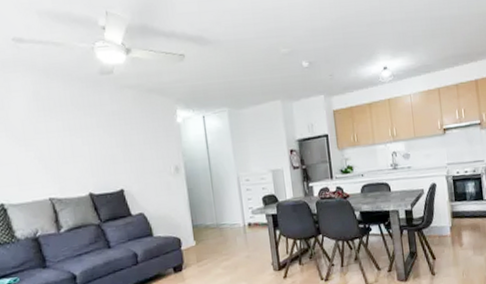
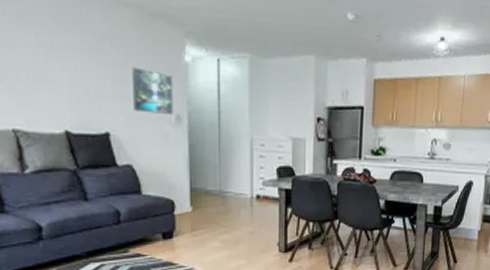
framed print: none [137,133,173,169] -> present [132,67,173,114]

